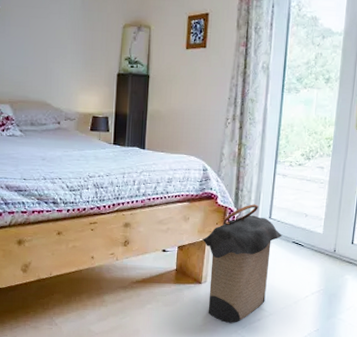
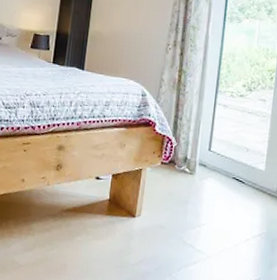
laundry hamper: present [201,204,282,324] -> none [137,134,222,265]

